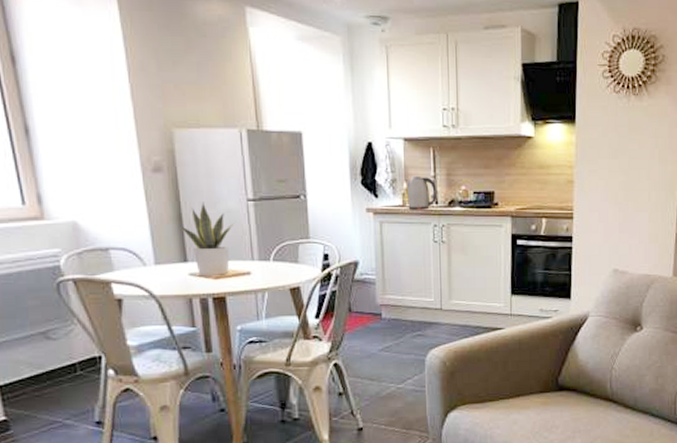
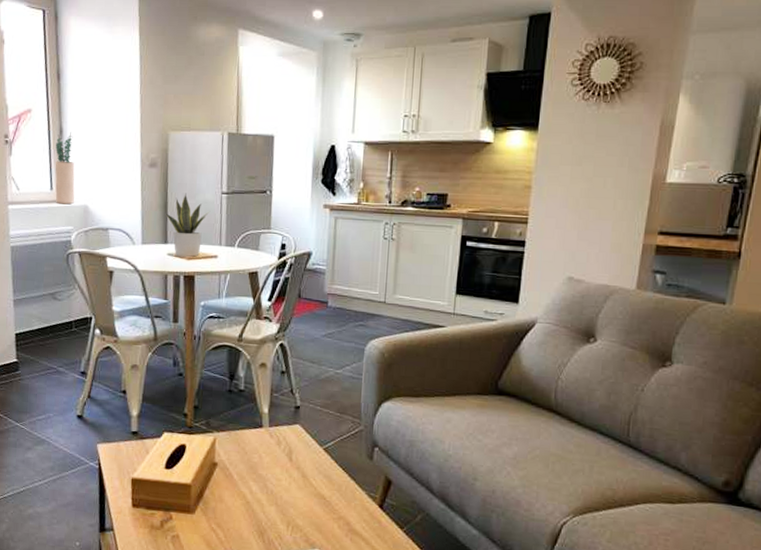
vase: none [22,131,59,222] -> present [55,132,75,205]
kettle: present [406,175,436,210] -> none [362,176,391,208]

